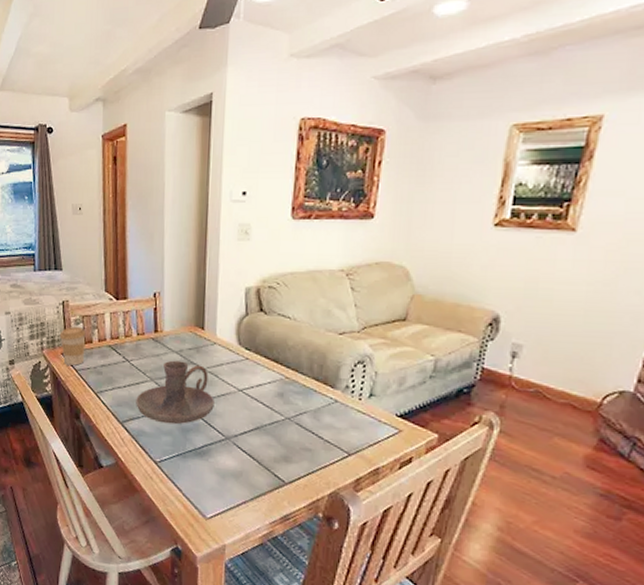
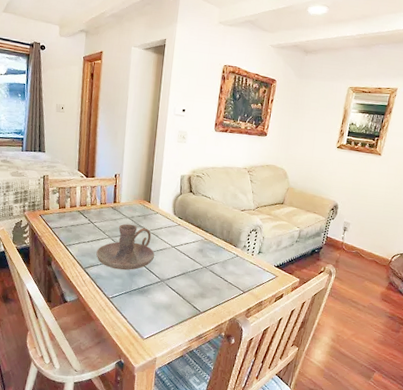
coffee cup: present [59,326,86,366] -> none [39,195,61,225]

